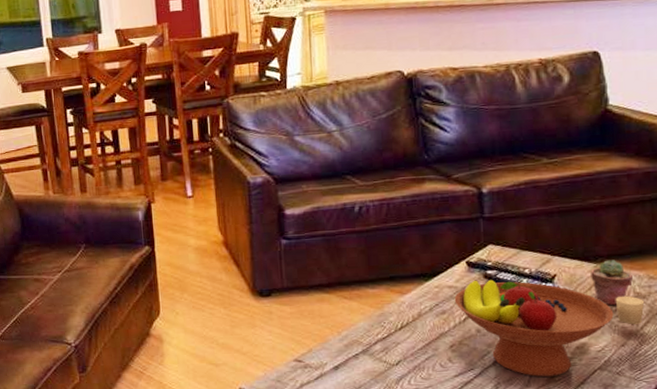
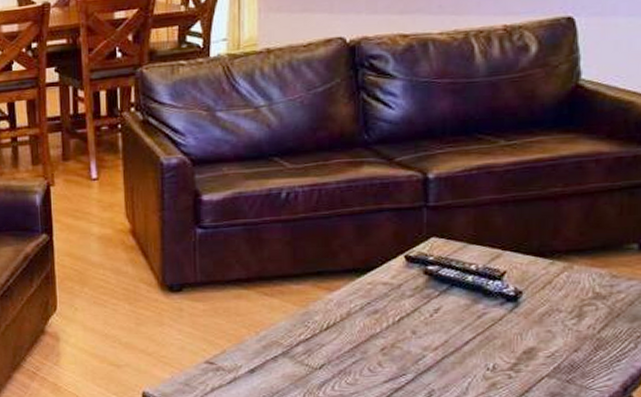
fruit bowl: present [454,279,614,377] -> none [389,276,568,383]
potted succulent: present [591,260,633,306] -> none [545,255,593,307]
candle: present [615,295,645,325] -> none [571,296,605,329]

